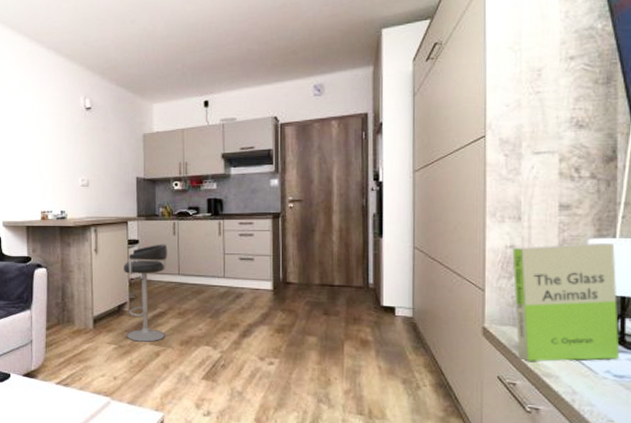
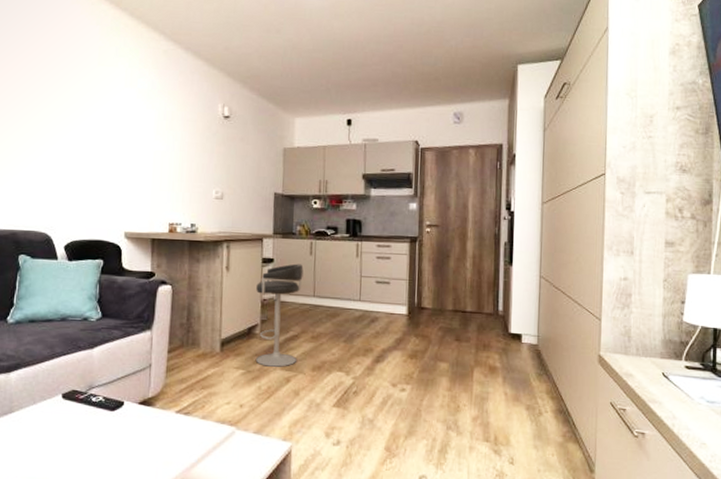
book: present [512,242,620,362] -> none [625,278,712,388]

